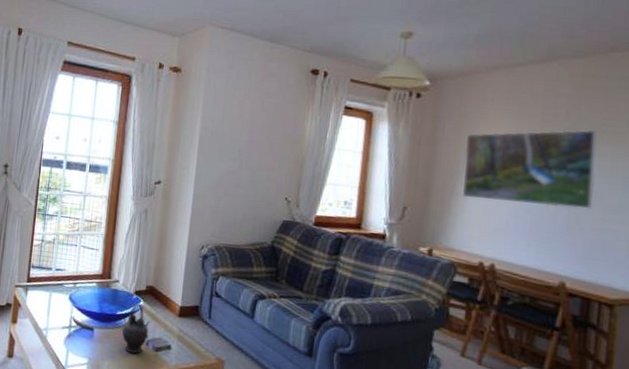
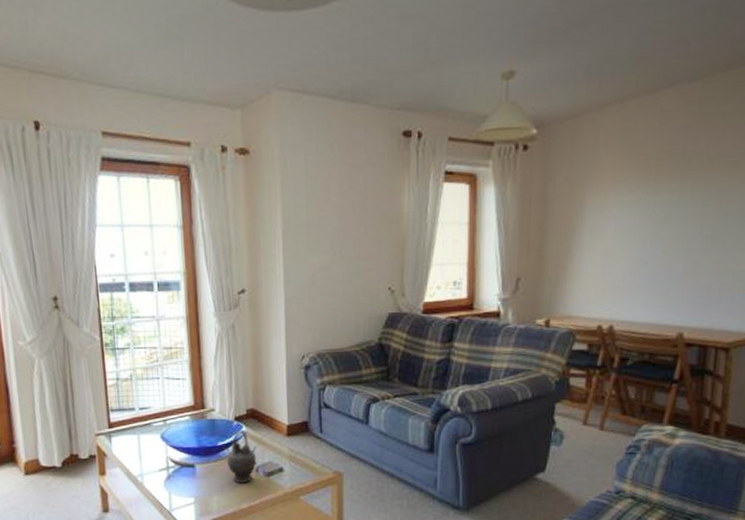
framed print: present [463,130,598,209] -> none [578,163,715,258]

